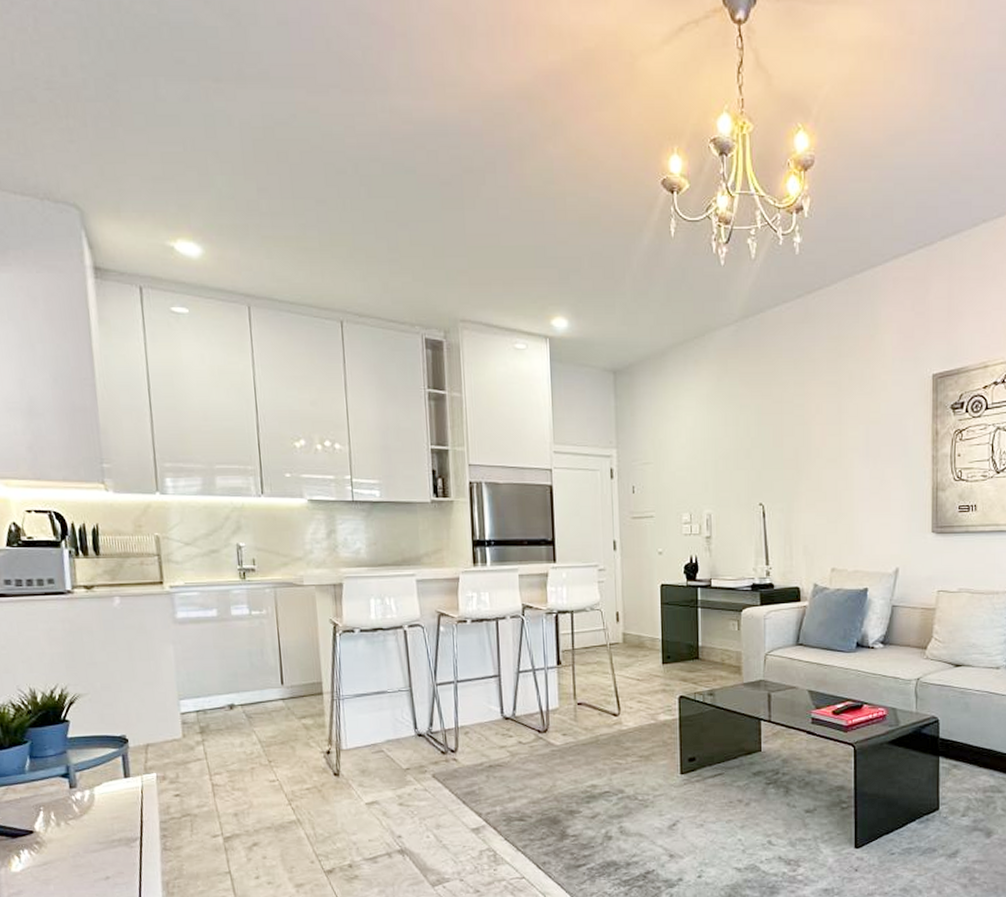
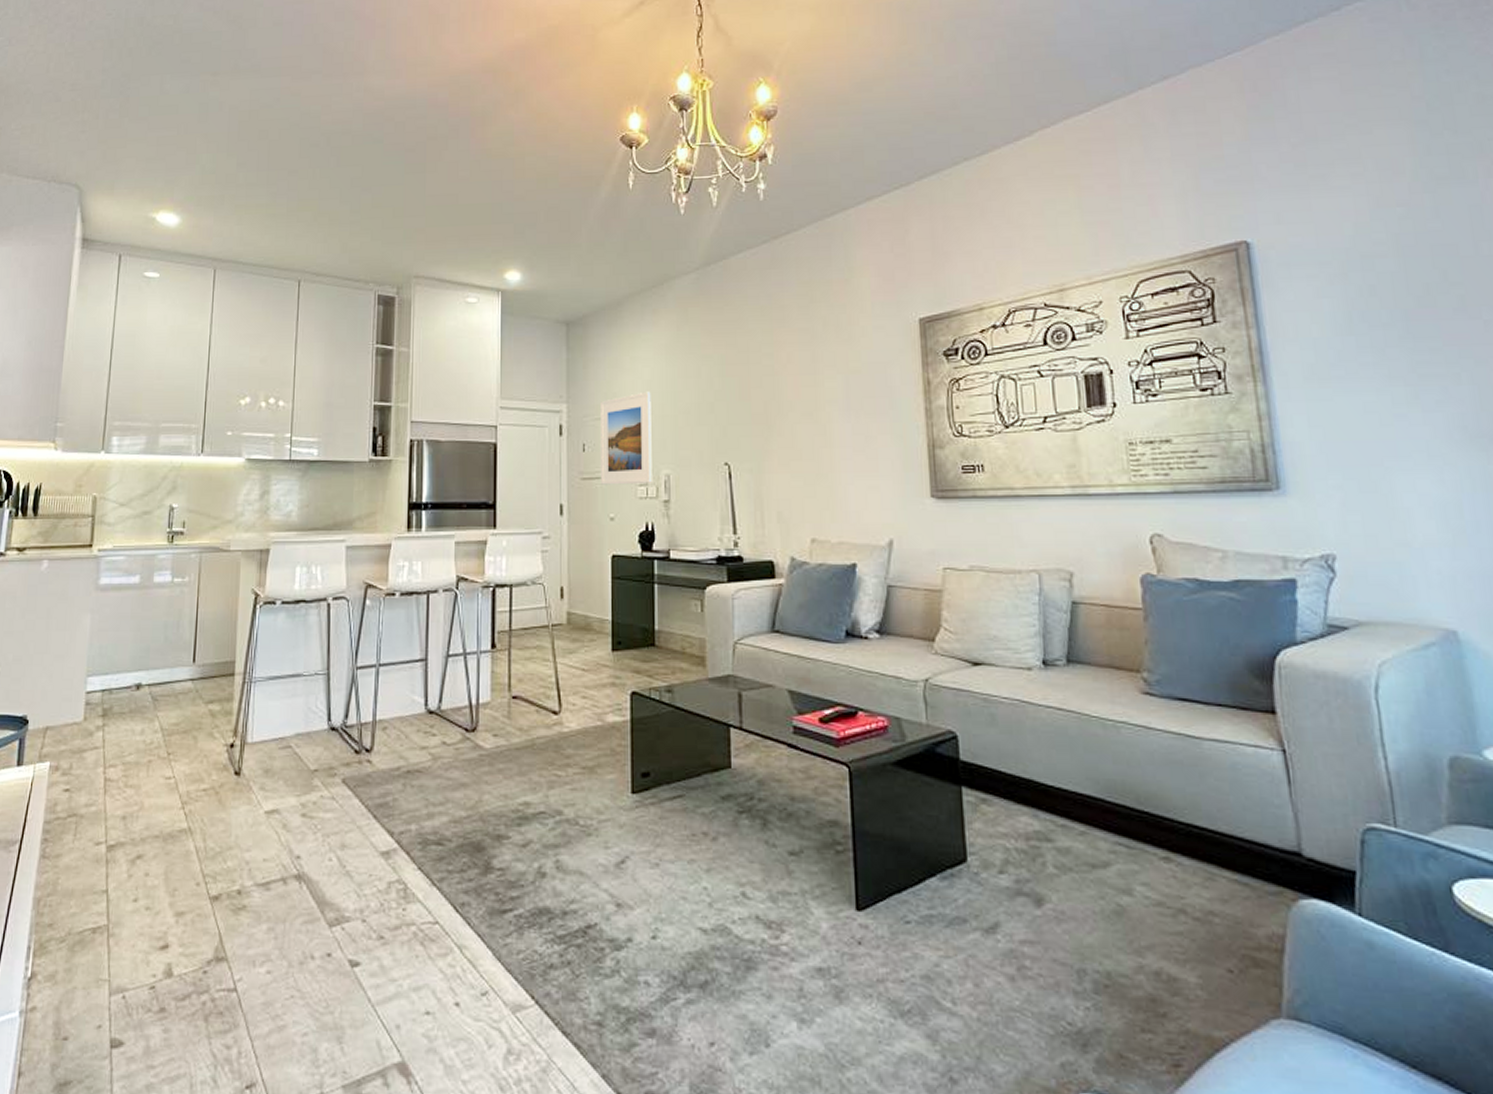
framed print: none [648,438,696,523] -> present [600,391,652,485]

